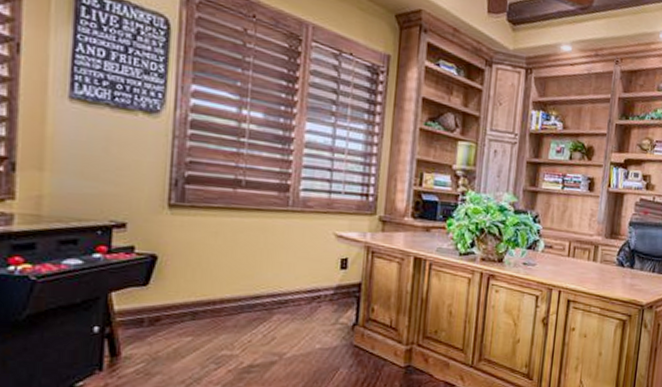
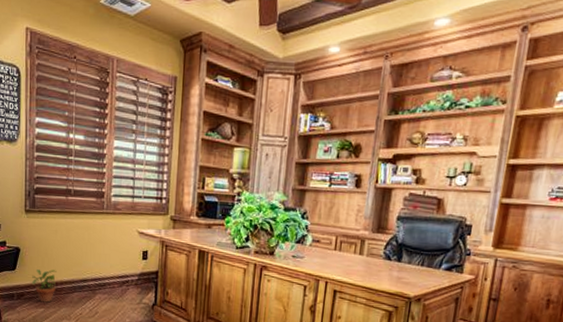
potted plant: none [175,284,215,328] -> present [32,269,57,303]

